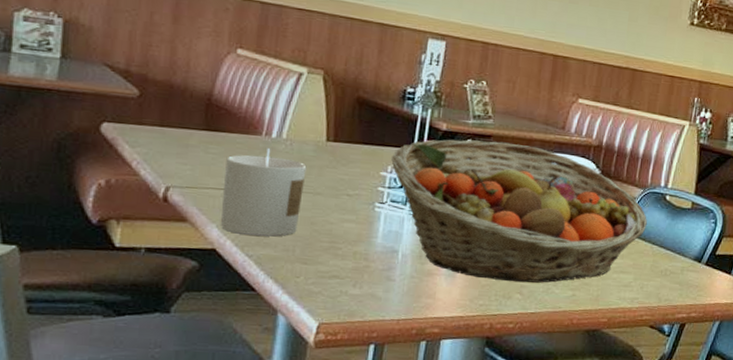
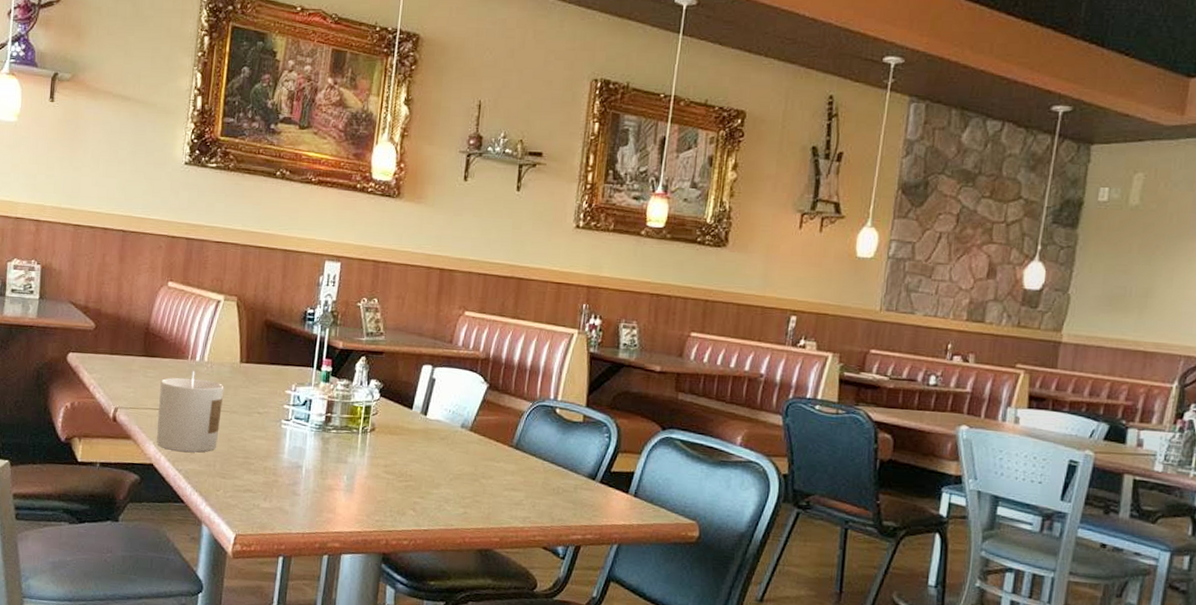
fruit basket: present [391,139,648,283] -> none [295,357,538,500]

